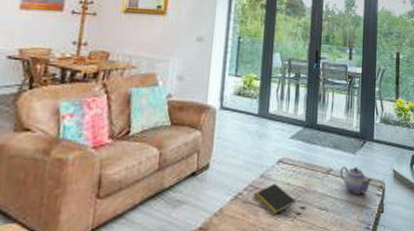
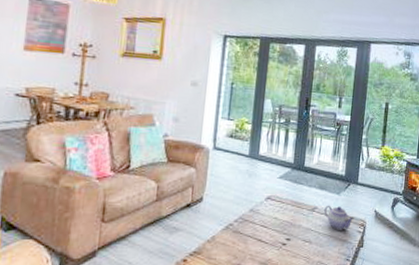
notepad: present [254,184,297,216] -> none [243,217,283,245]

